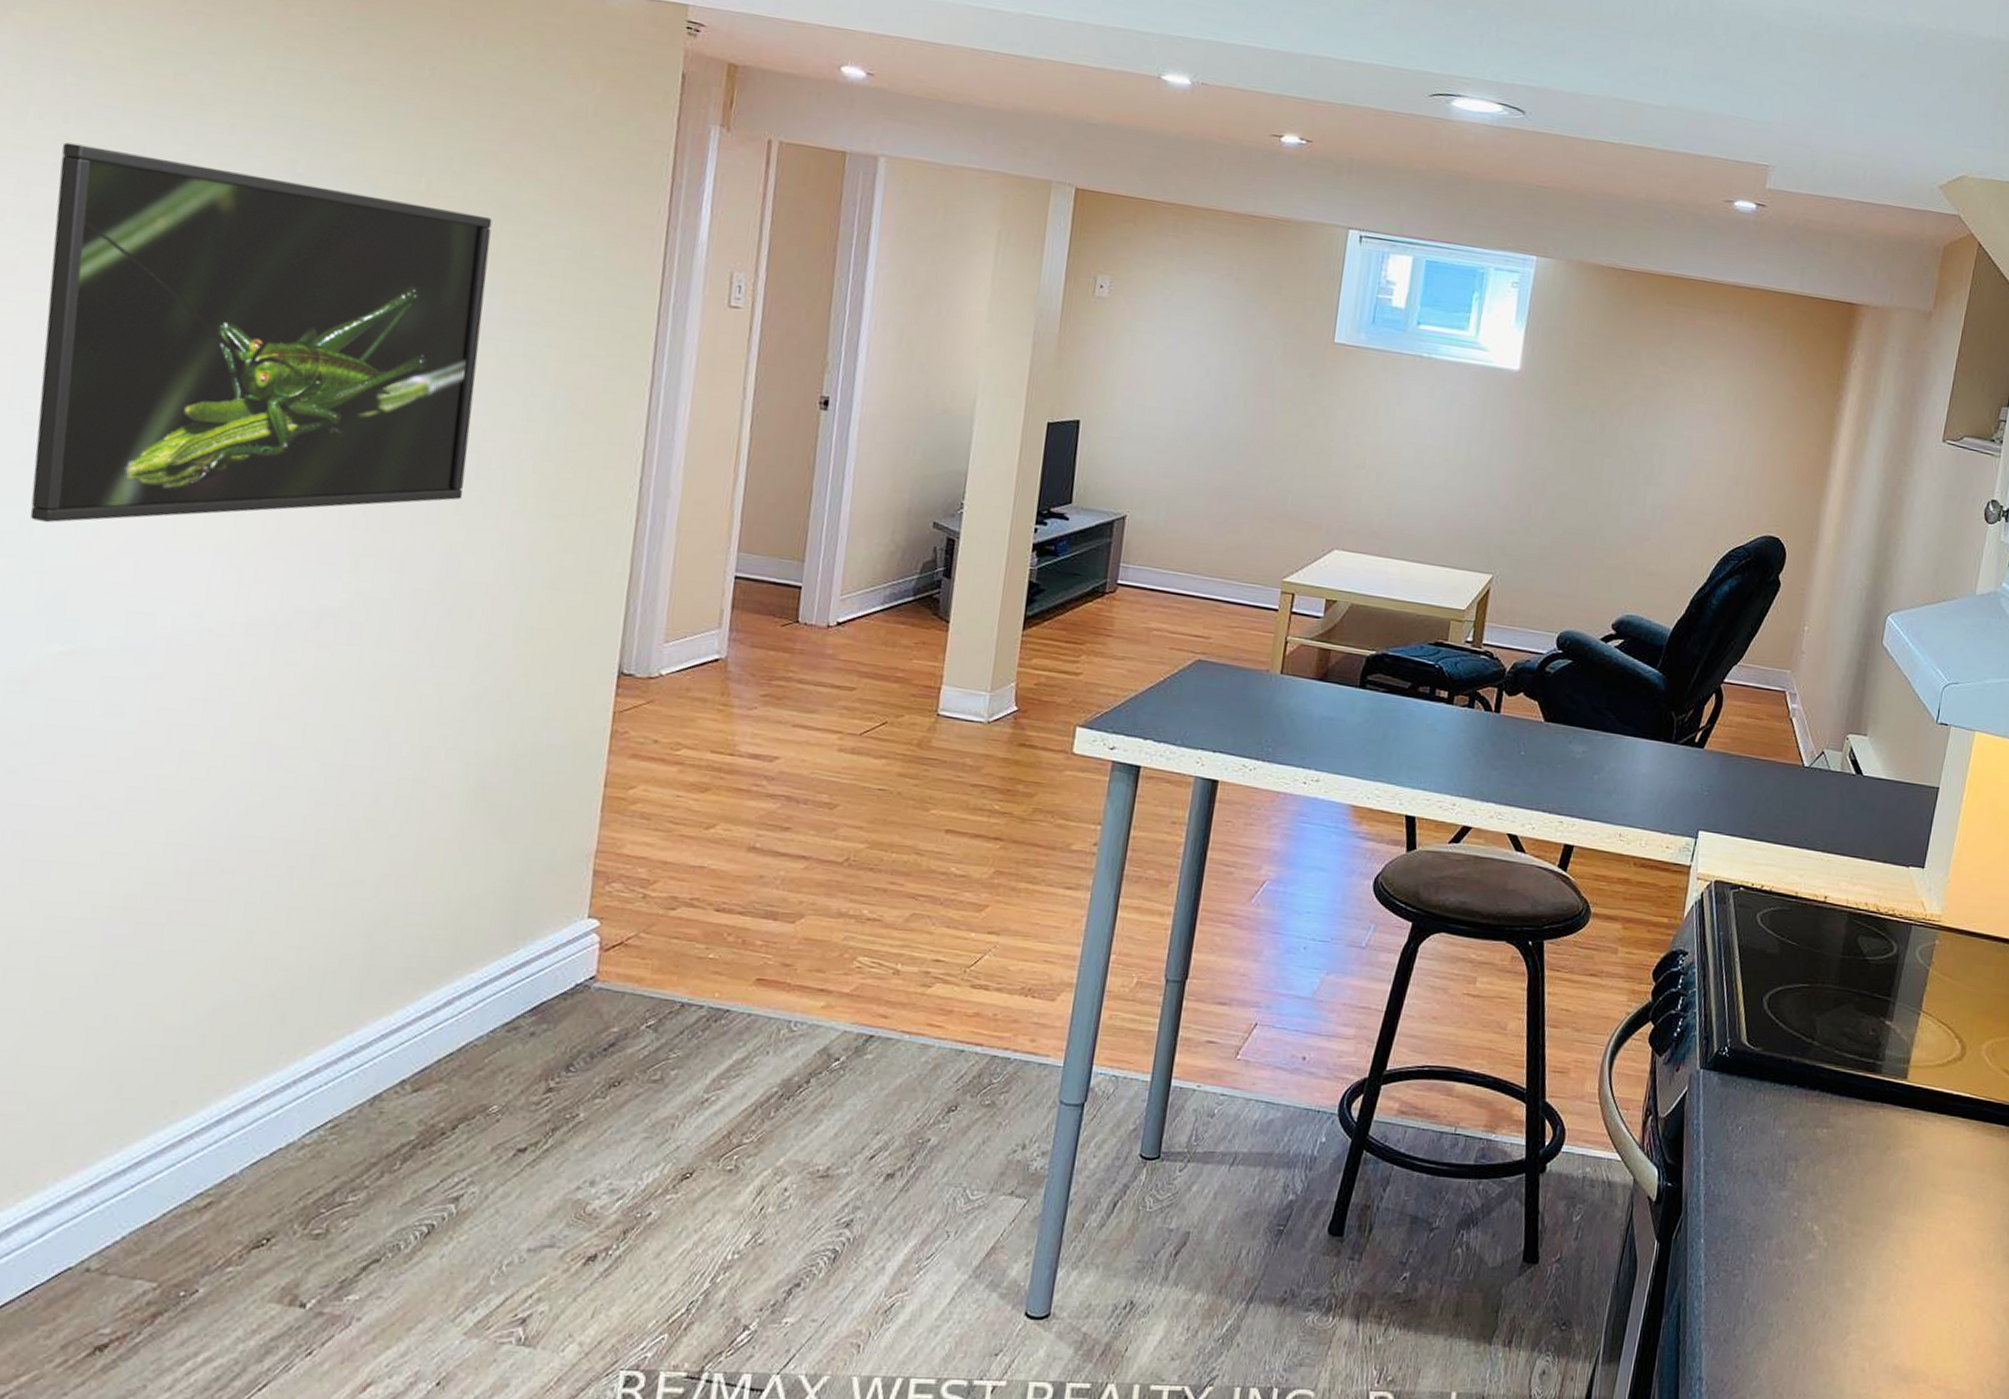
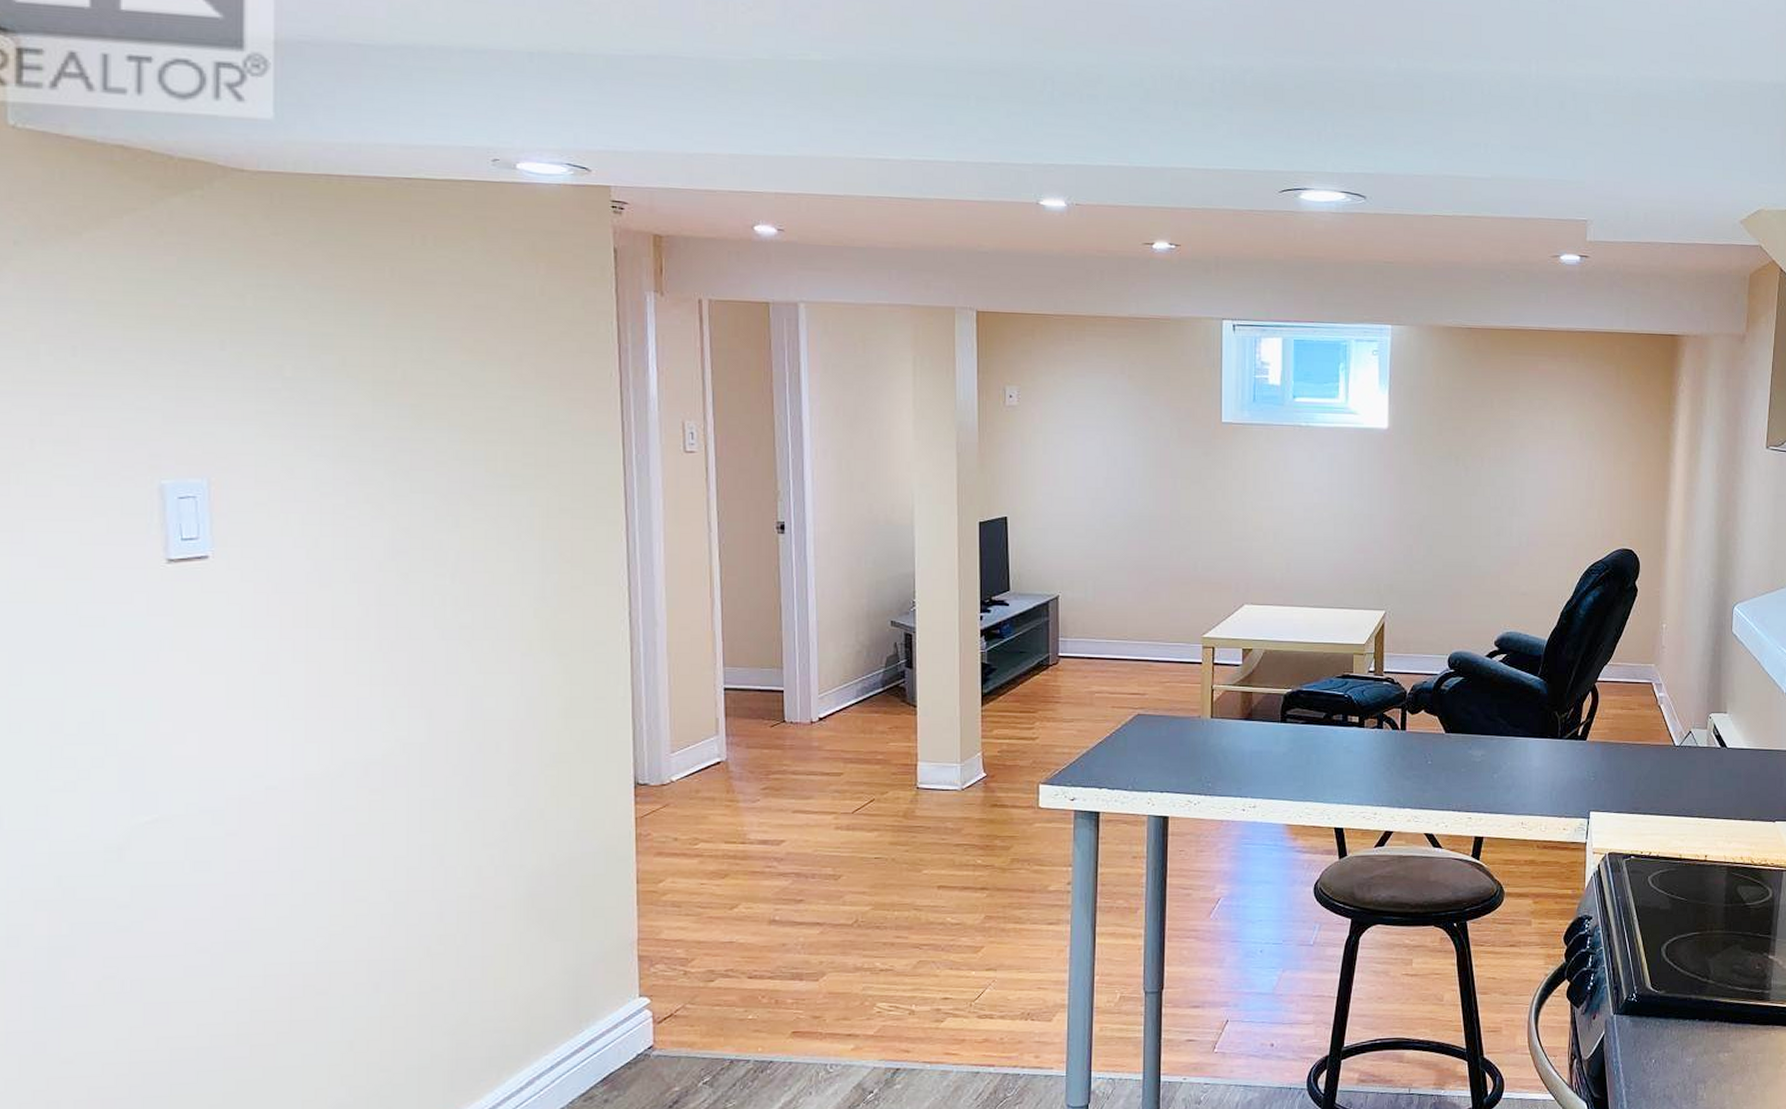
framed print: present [29,142,493,523] -> none [74,373,476,711]

